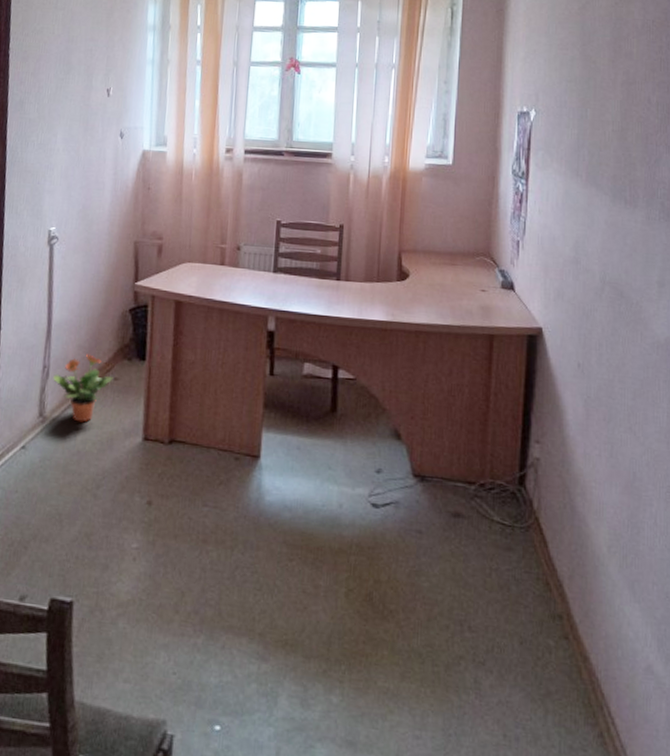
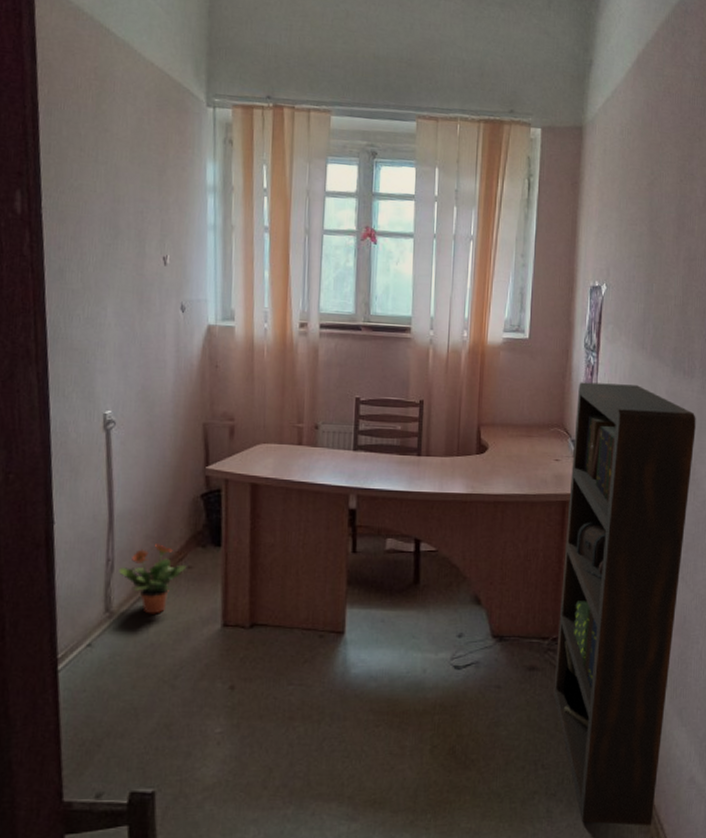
bookcase: none [481,209,641,718] -> present [553,382,696,826]

